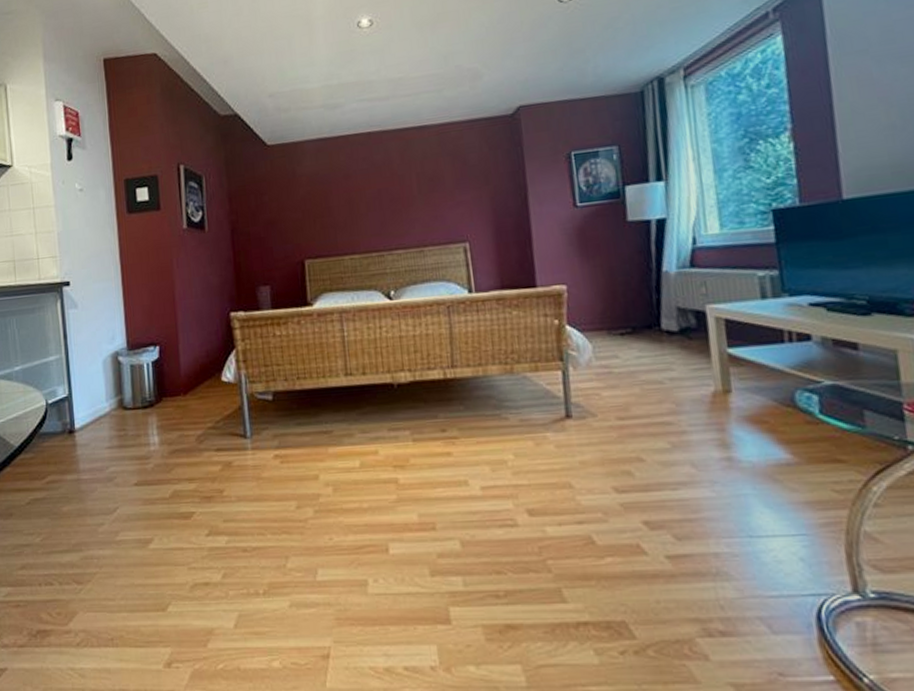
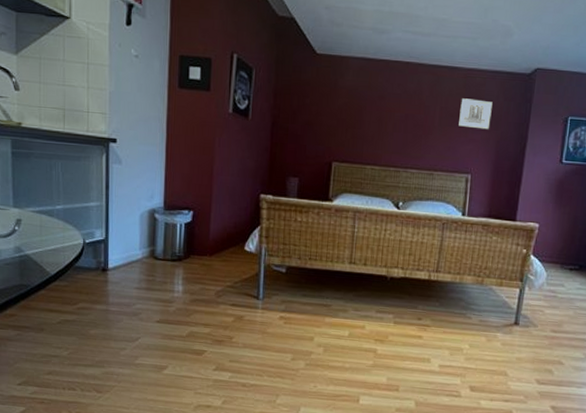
wall art: none [438,154,479,190] -> present [458,98,493,130]

